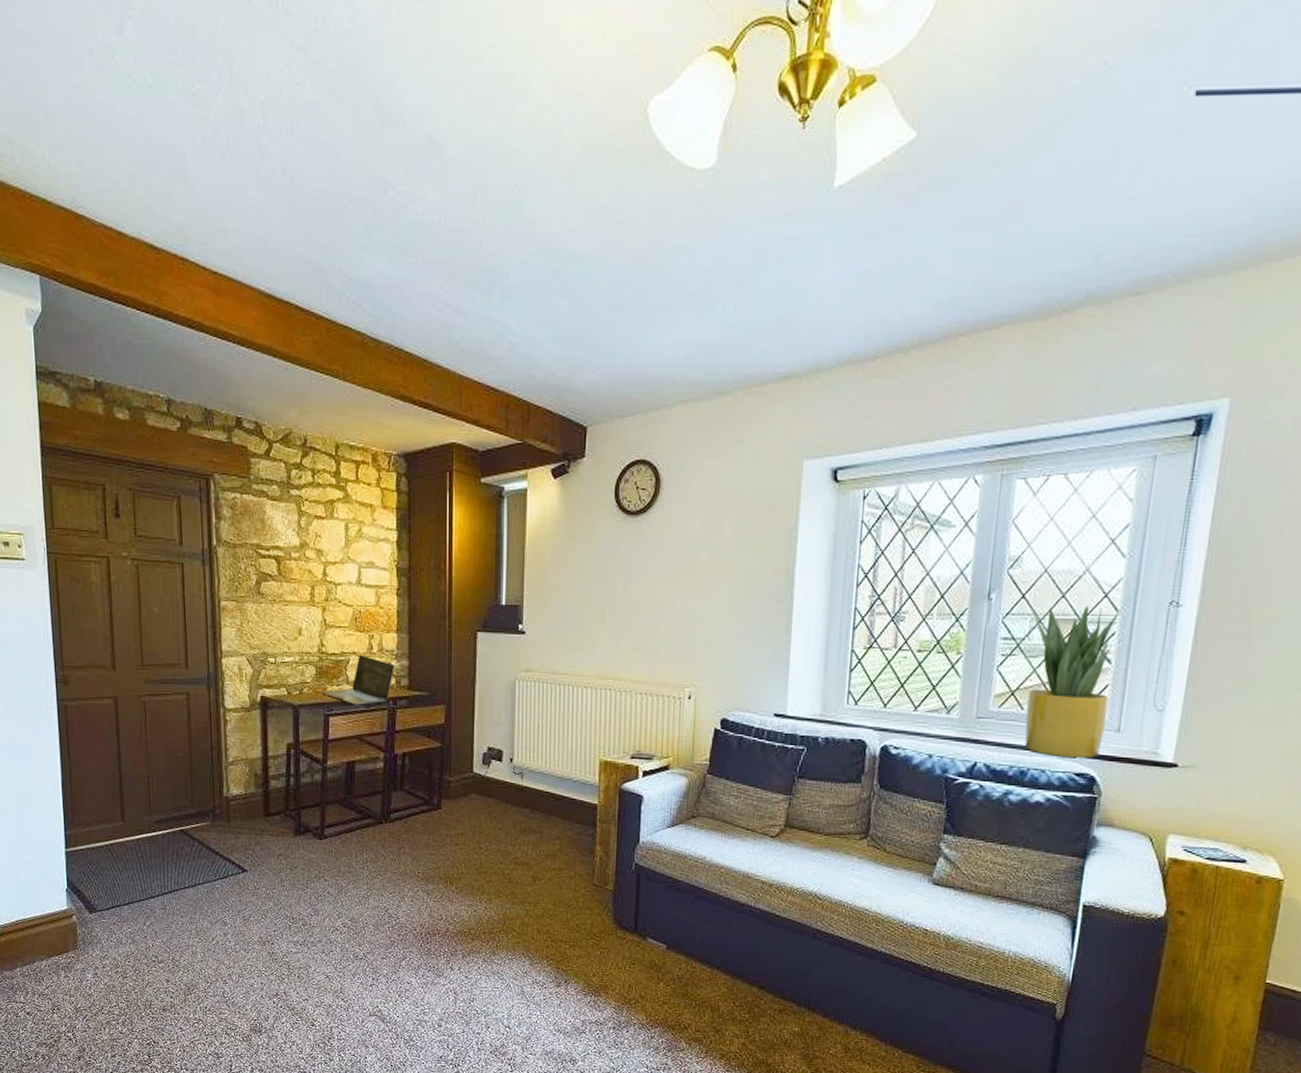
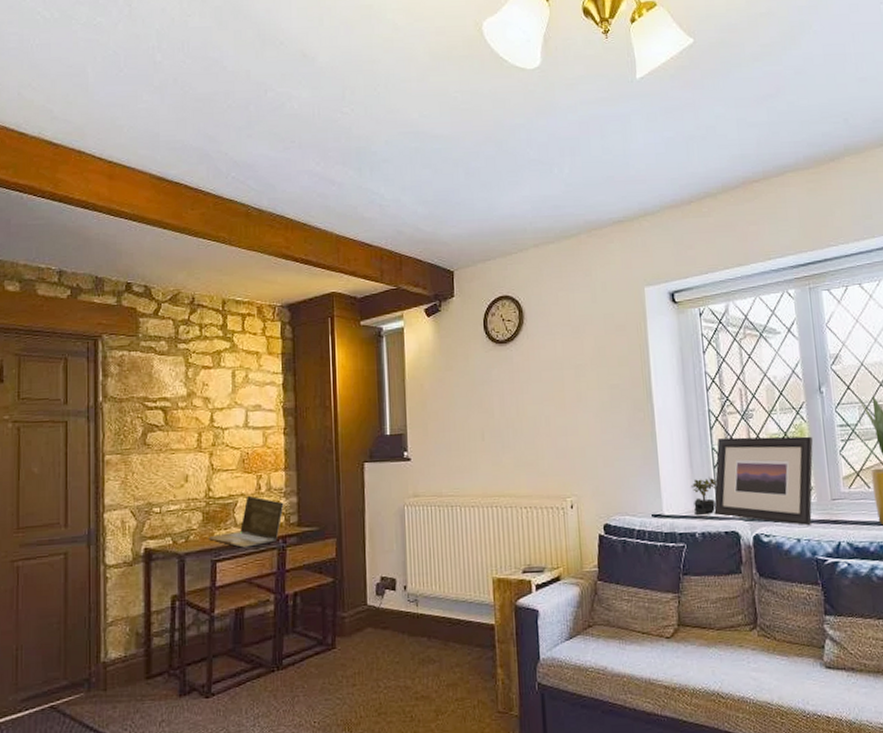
succulent plant: none [821,681,851,719] -> present [691,477,717,515]
picture frame: none [842,640,970,743] -> present [714,436,813,526]

